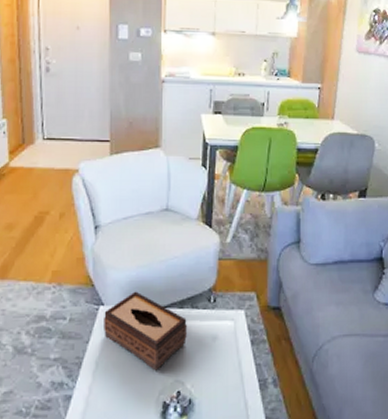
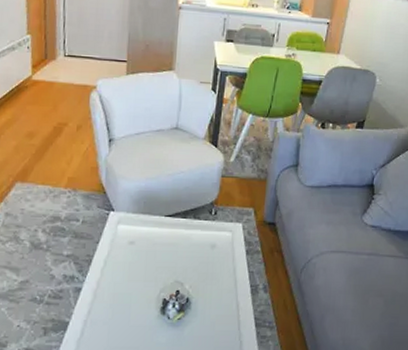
tissue box: present [104,291,187,371] -> none [113,200,189,272]

